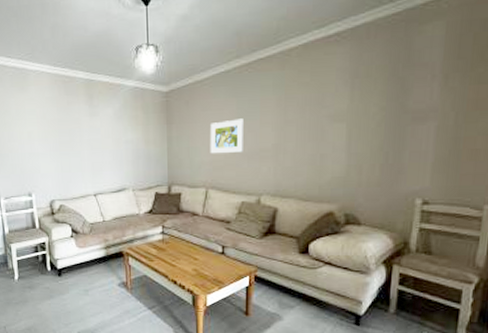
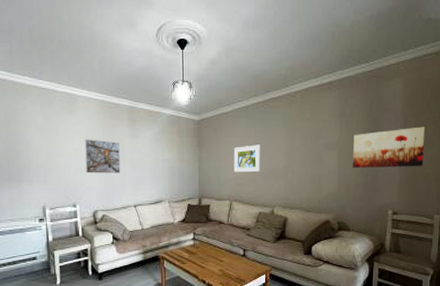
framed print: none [38,119,78,159] -> present [84,139,121,174]
wall art: none [367,85,477,145] -> present [353,126,426,168]

